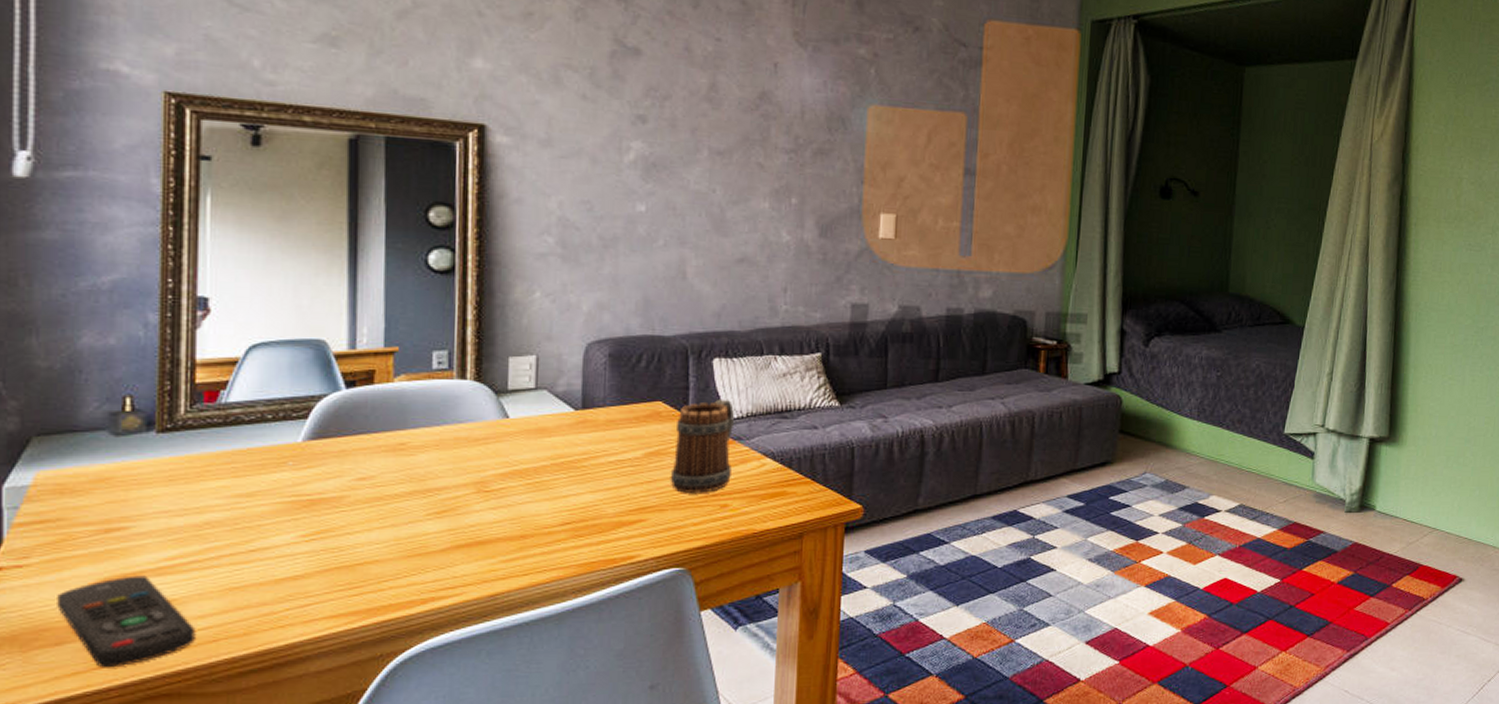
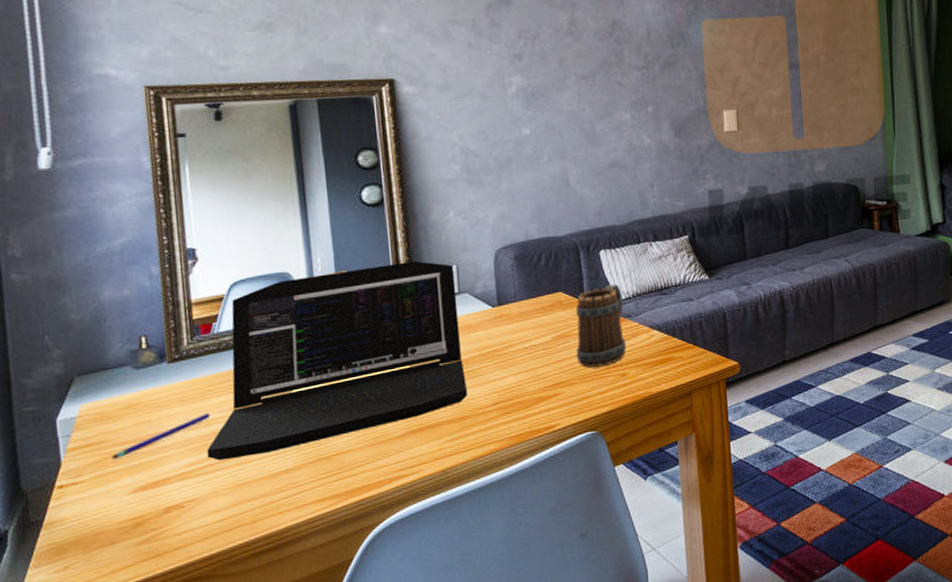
remote control: present [57,575,196,668] -> none [106,481,215,561]
pen: none [70,499,205,543] -> present [111,413,211,460]
laptop: none [195,344,533,557] -> present [206,261,467,461]

